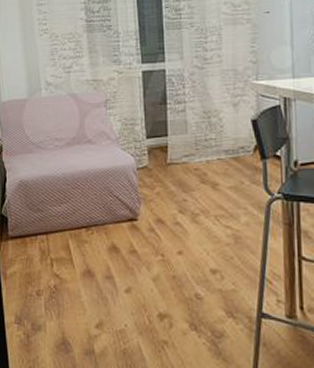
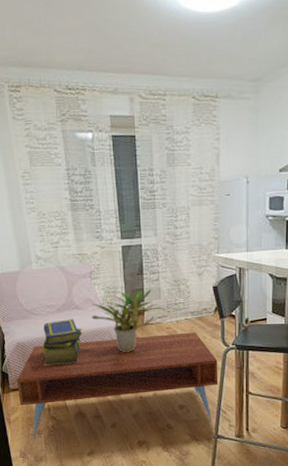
coffee table: none [17,176,261,304] -> present [17,332,218,442]
stack of books: none [47,155,95,211] -> present [42,319,83,367]
potted plant: none [105,120,193,197] -> present [91,288,165,352]

